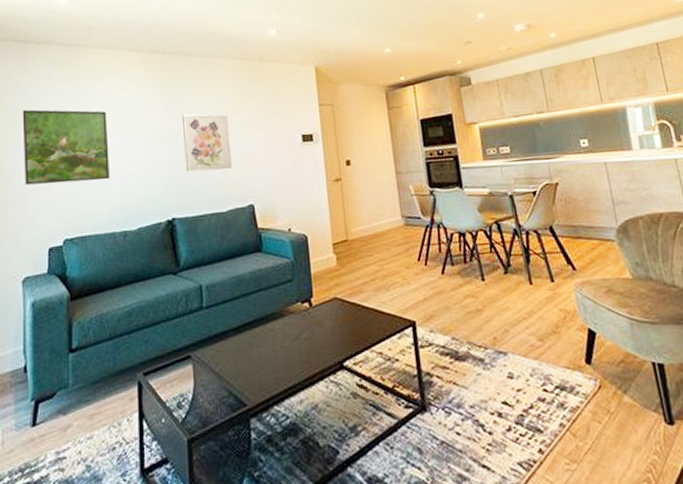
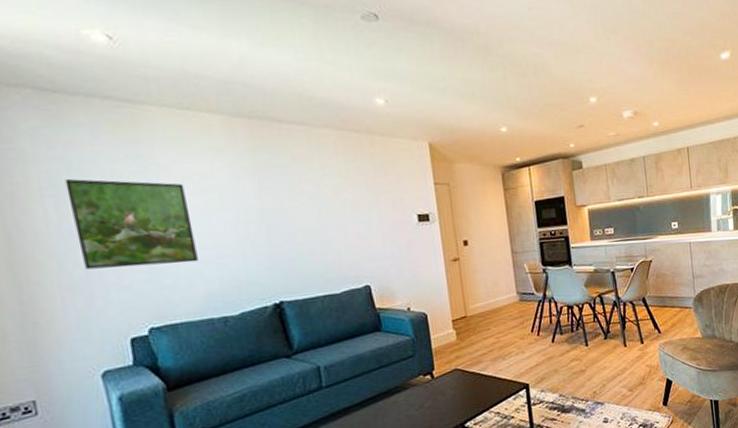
wall art: present [183,114,232,173] -> none [281,189,343,254]

